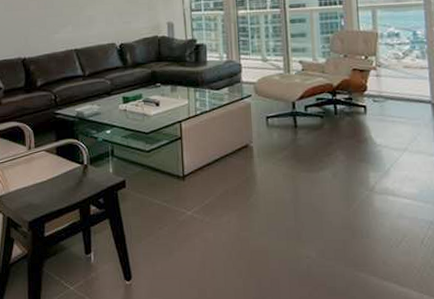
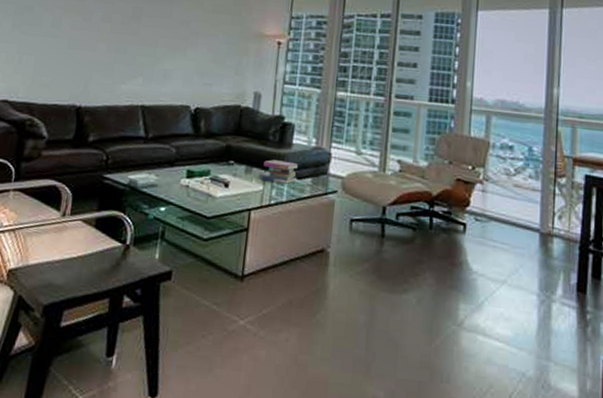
books: none [183,76,216,96] -> present [258,159,298,184]

